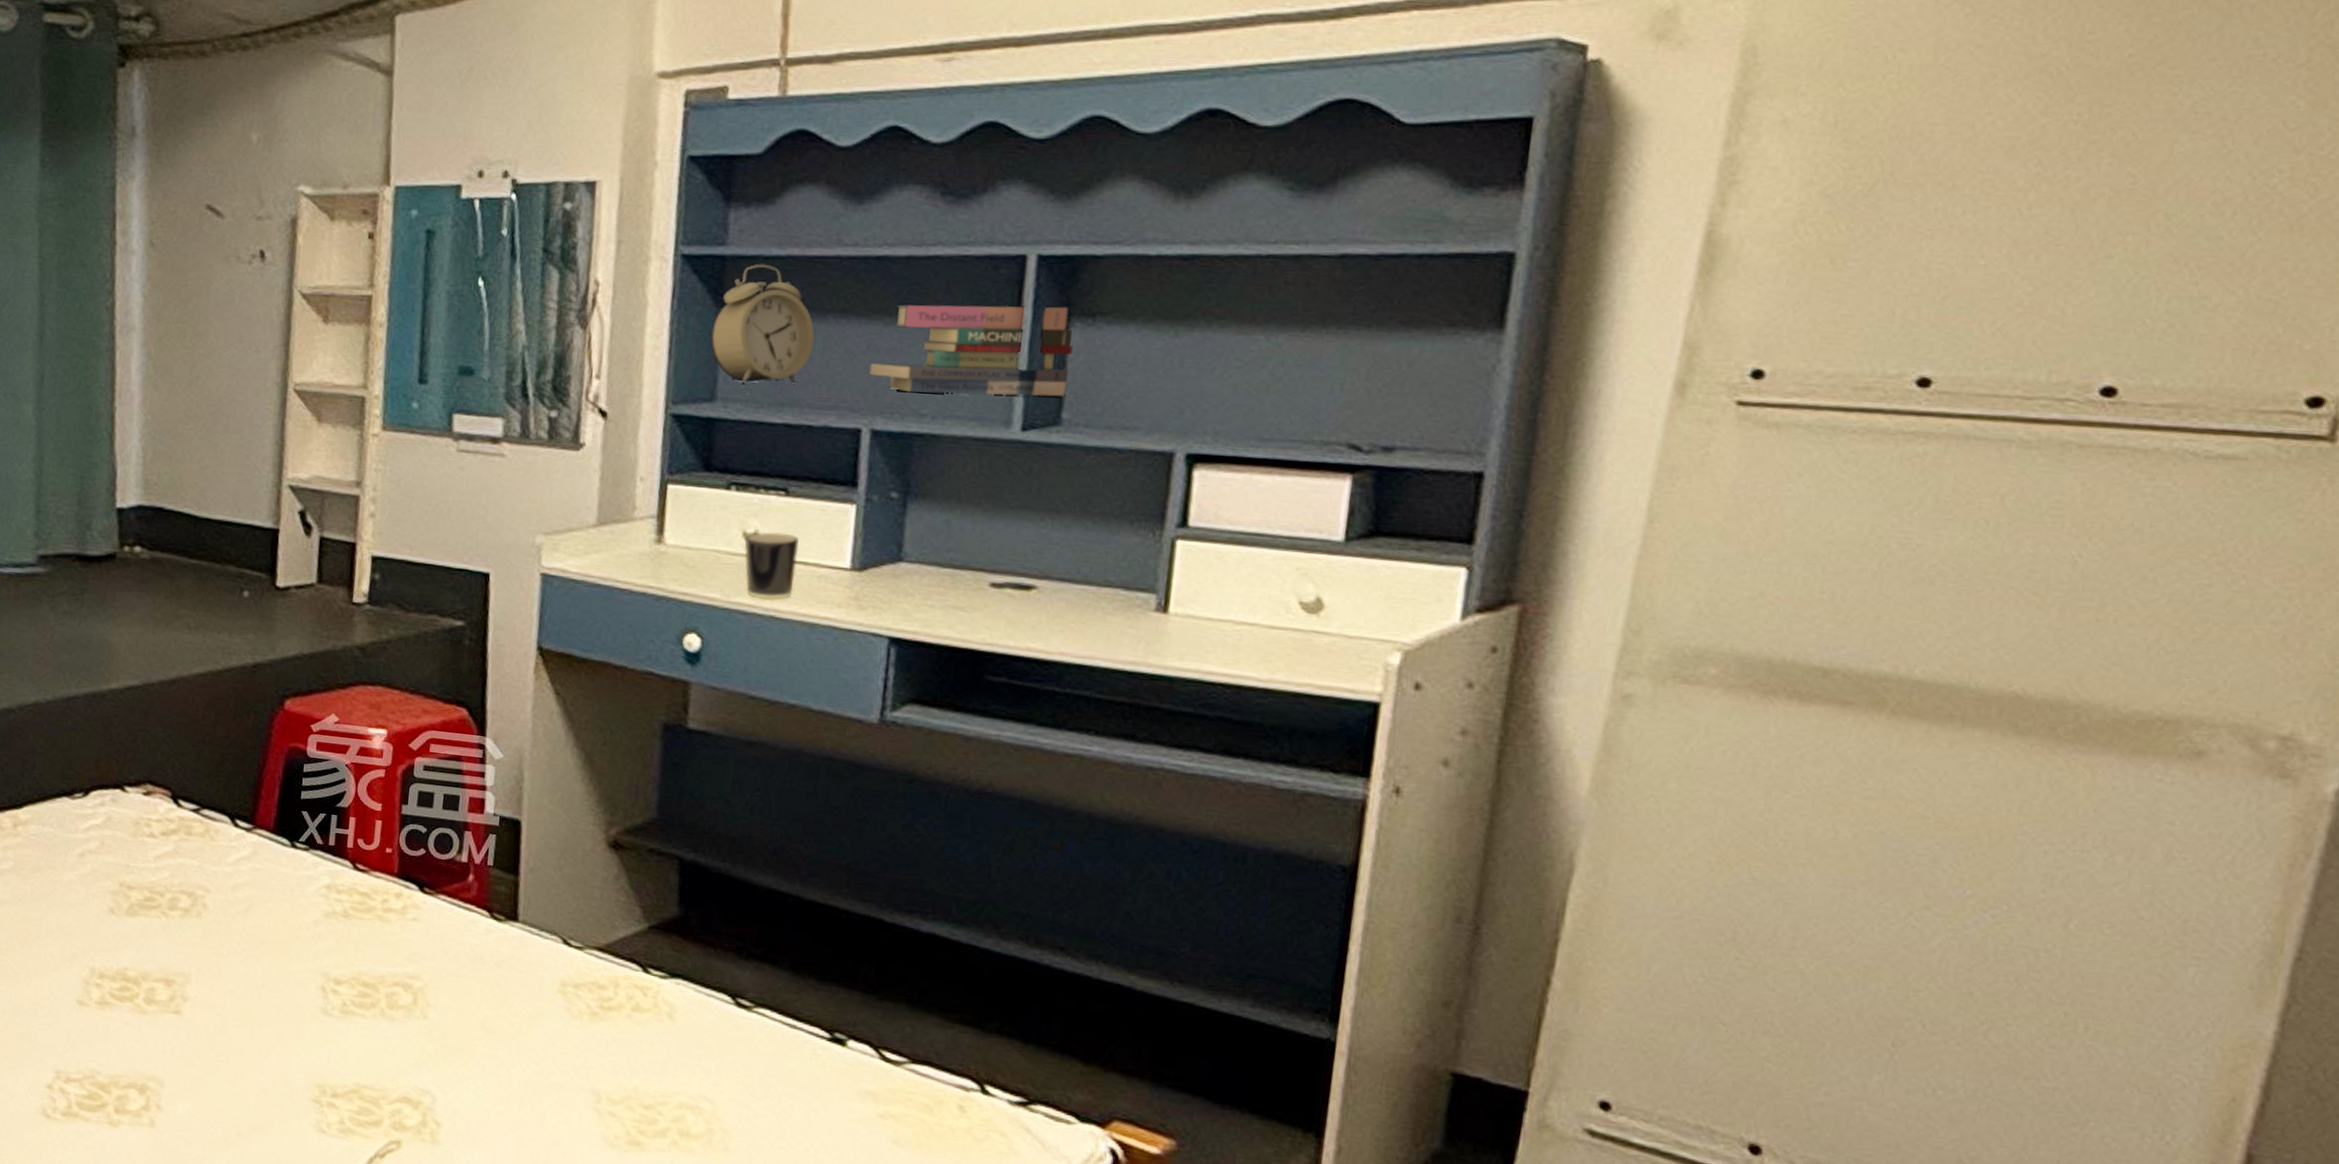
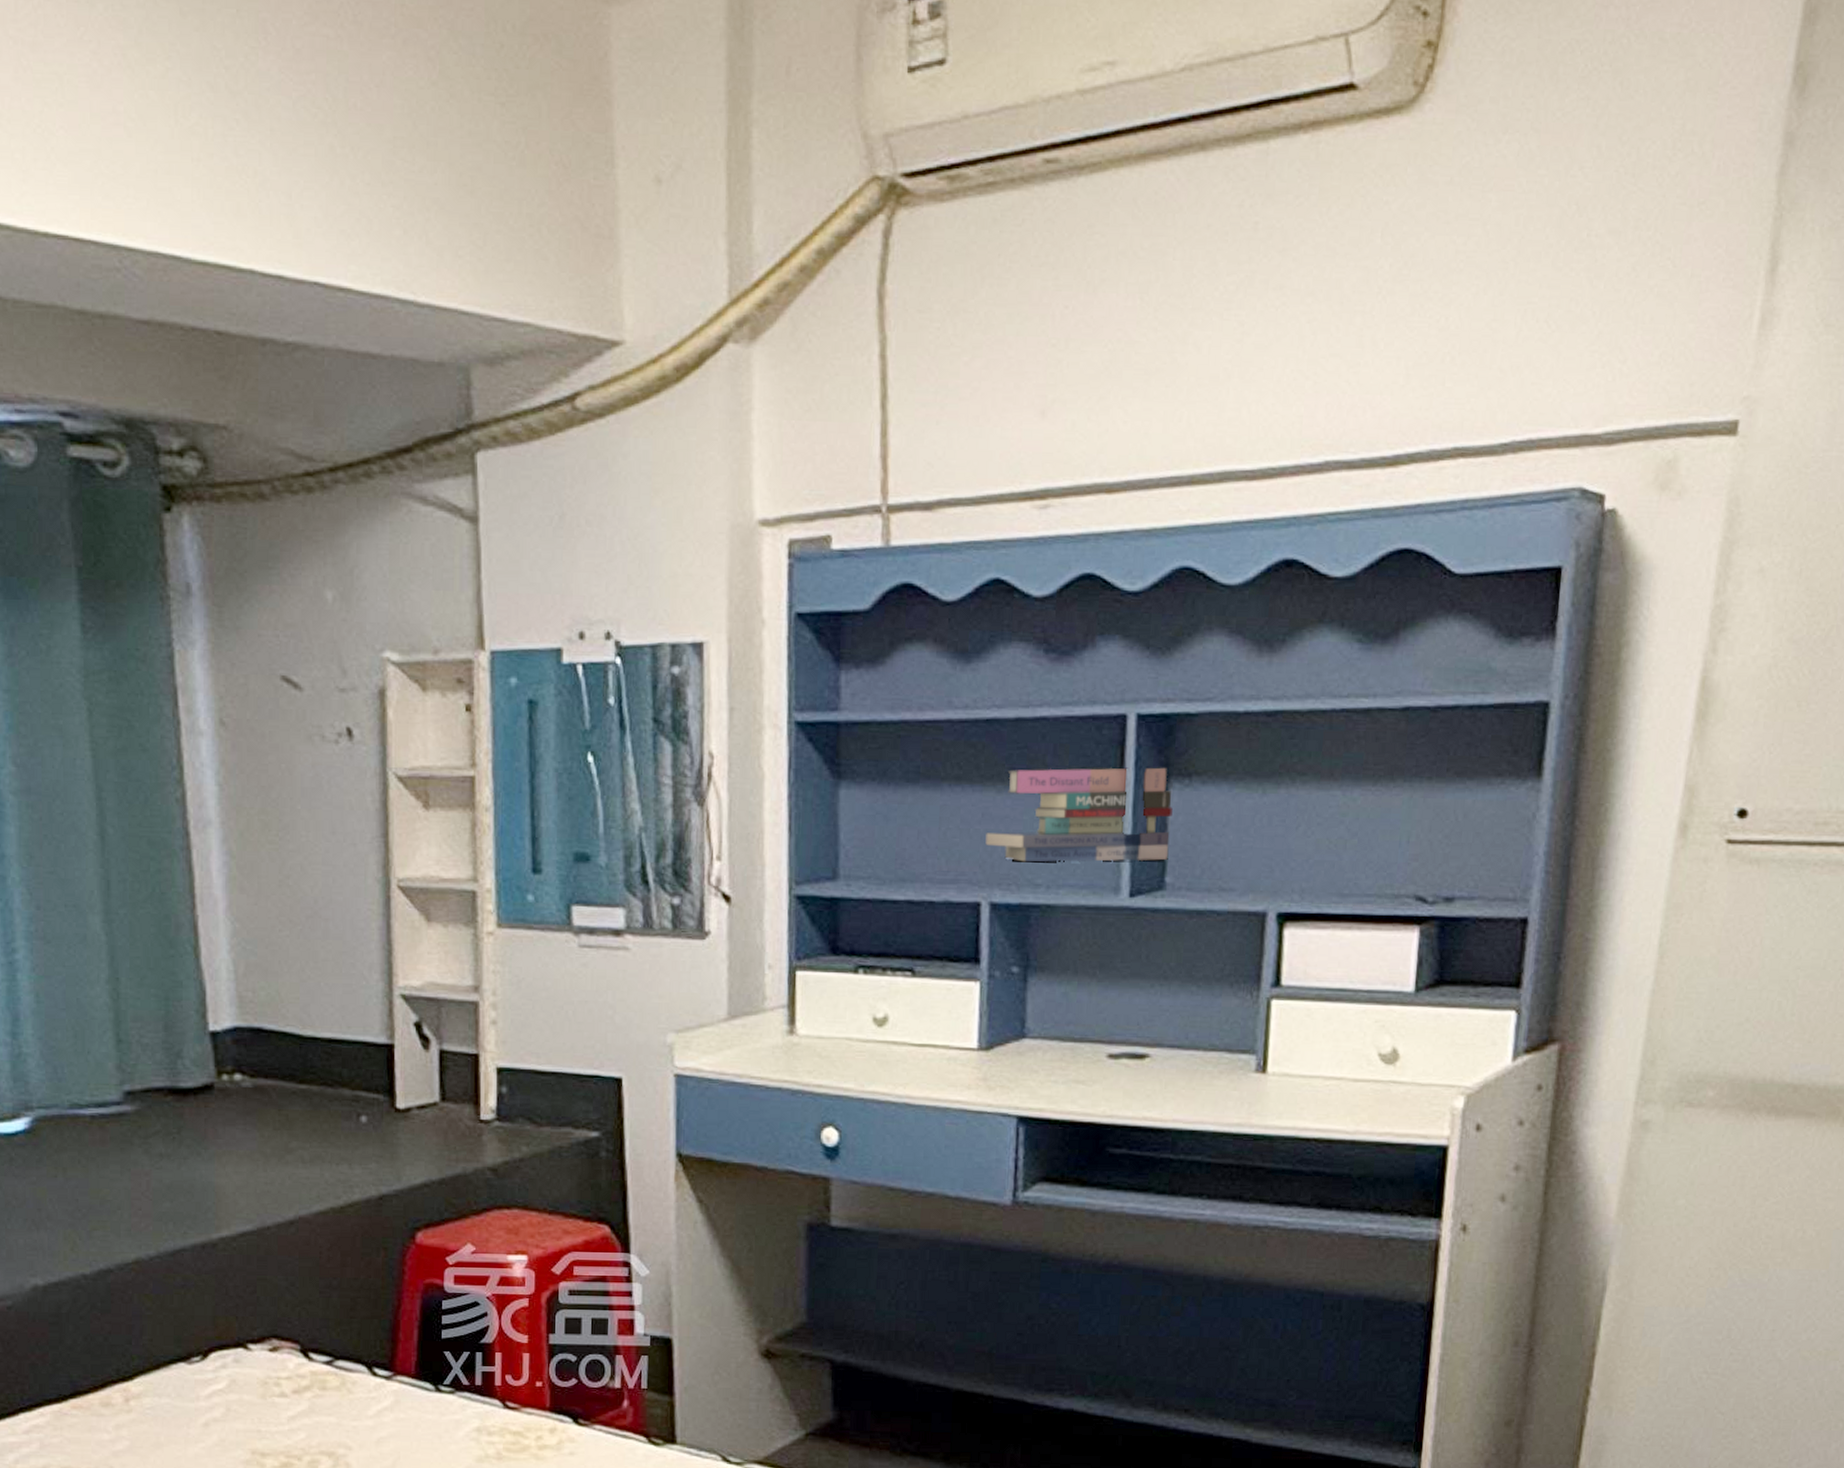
alarm clock: present [710,264,815,384] -> none [830,730,931,859]
mug: present [743,532,799,601] -> none [874,1015,928,1087]

